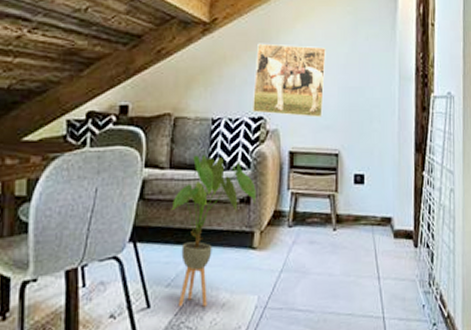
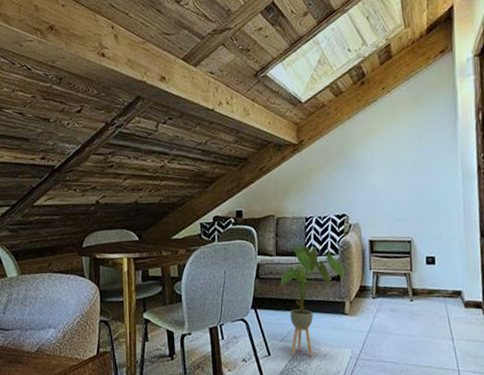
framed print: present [252,43,326,117] -> none [336,155,396,213]

